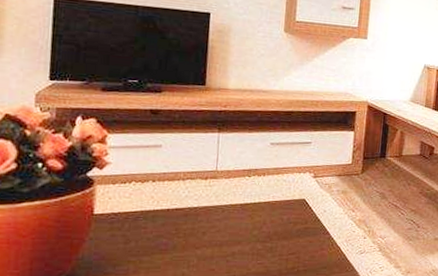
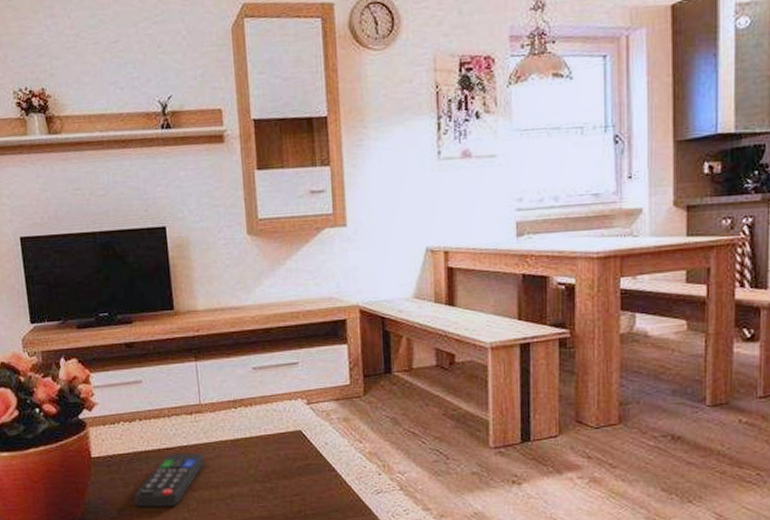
remote control: none [133,214,212,263] -> present [134,453,204,507]

